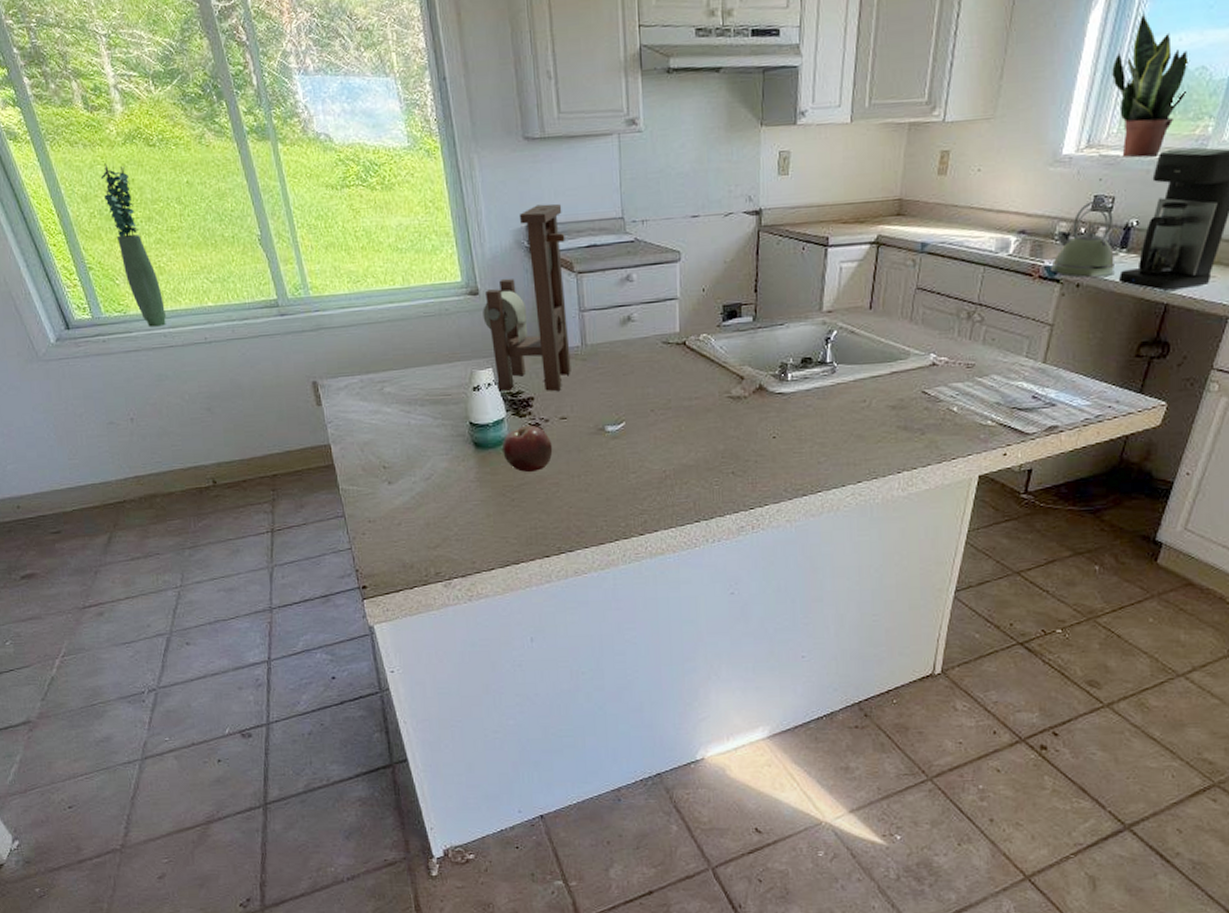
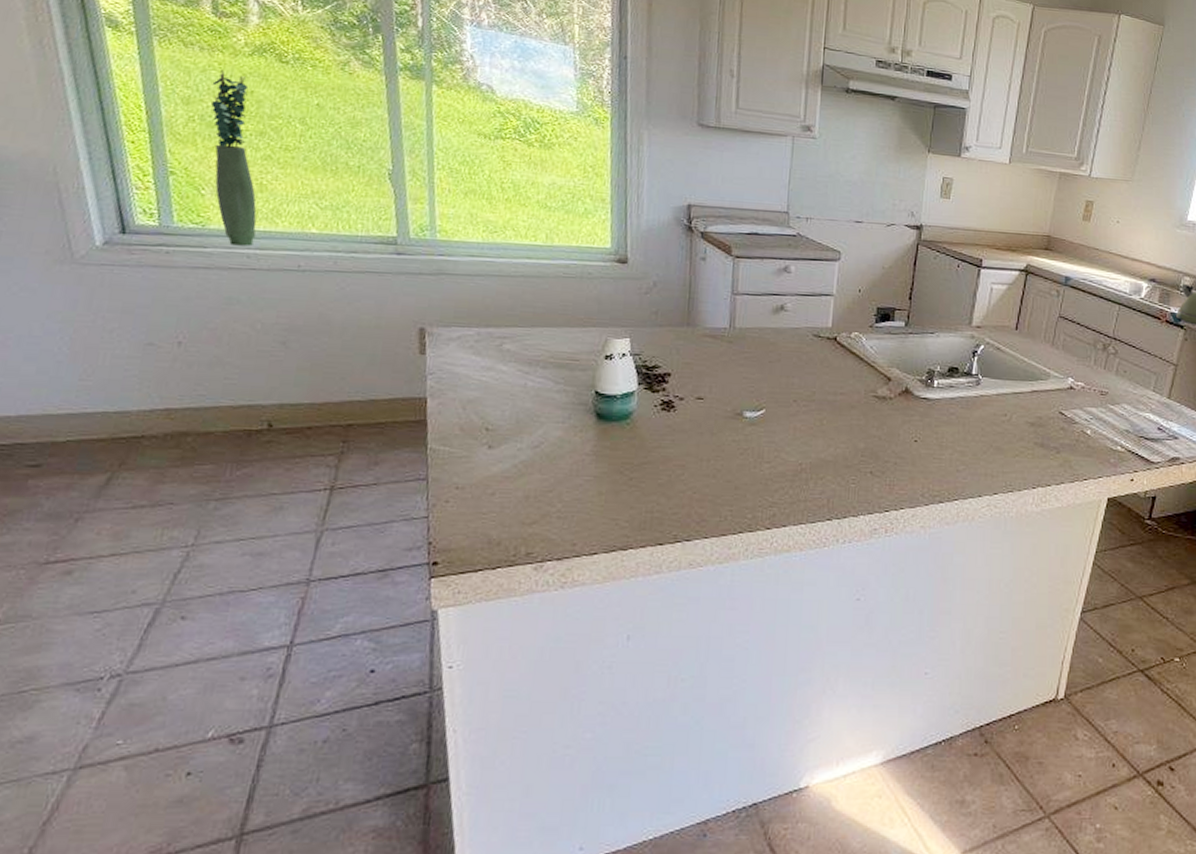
paper towel holder: present [483,203,571,391] -> none [628,187,728,370]
fruit: present [502,424,553,473] -> none [627,401,684,452]

